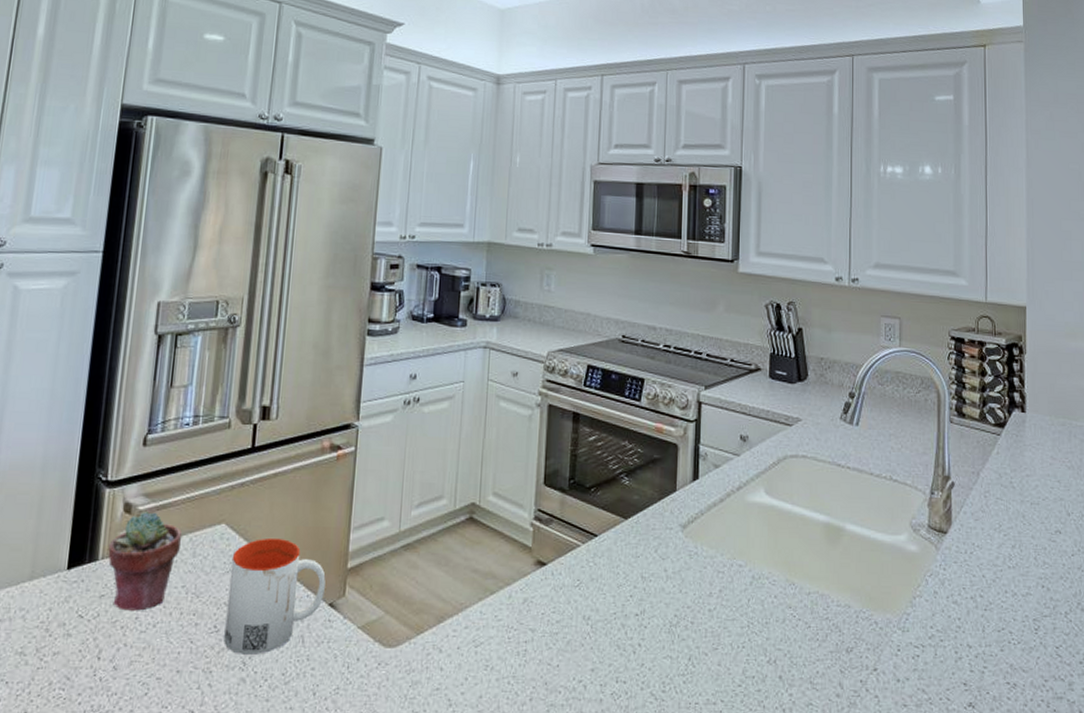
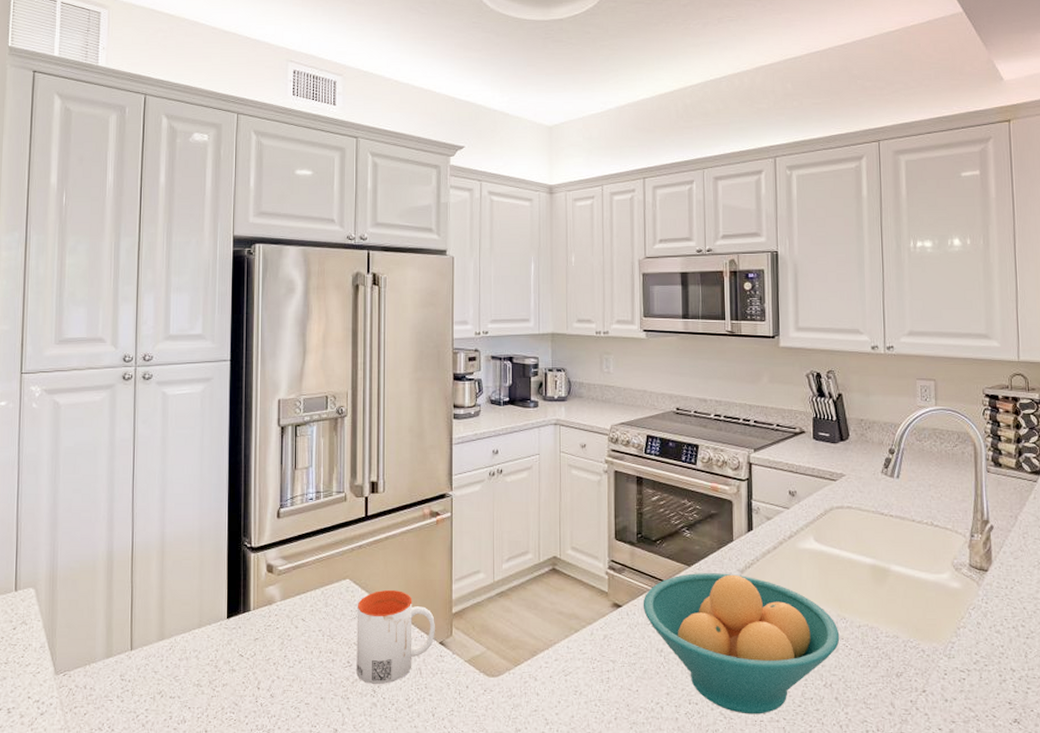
potted succulent: present [108,512,182,611] -> none [258,571,314,650]
fruit bowl: none [570,527,787,696] -> present [643,573,840,714]

